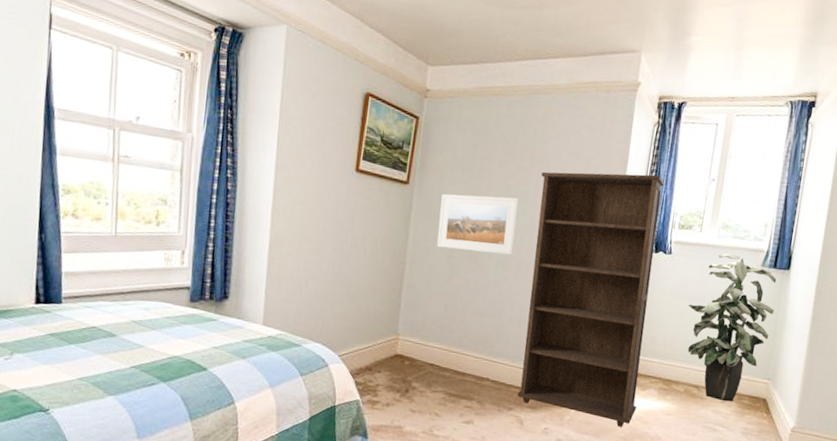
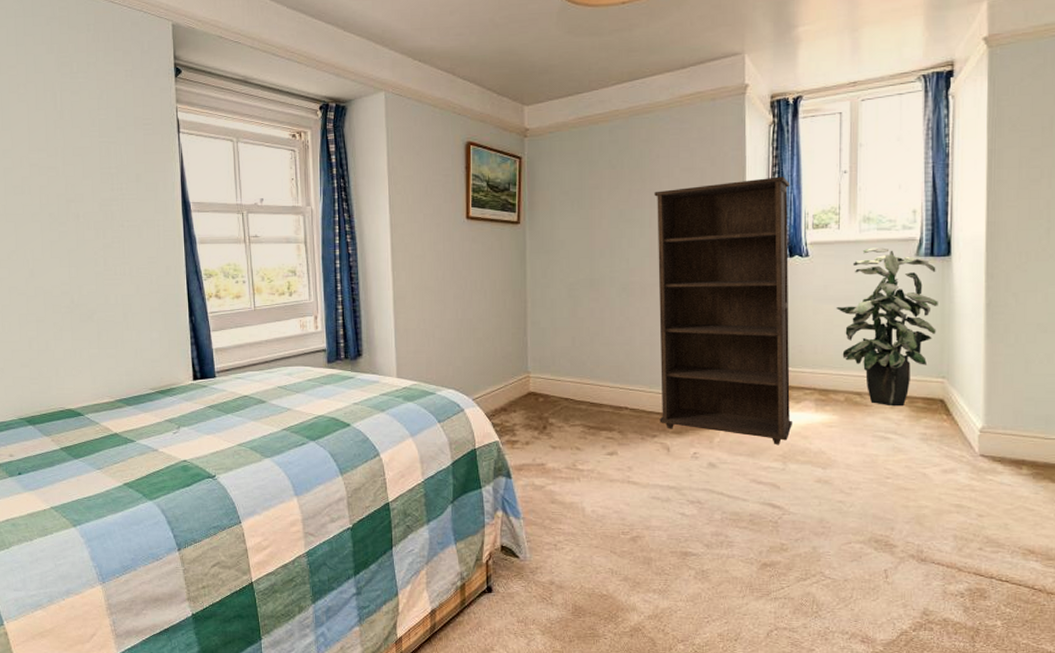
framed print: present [437,194,519,255] -> none [555,221,635,281]

